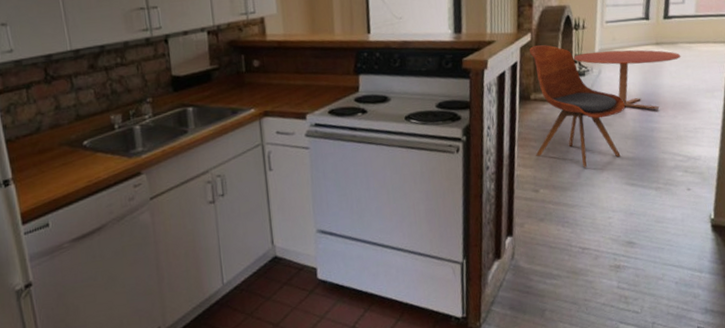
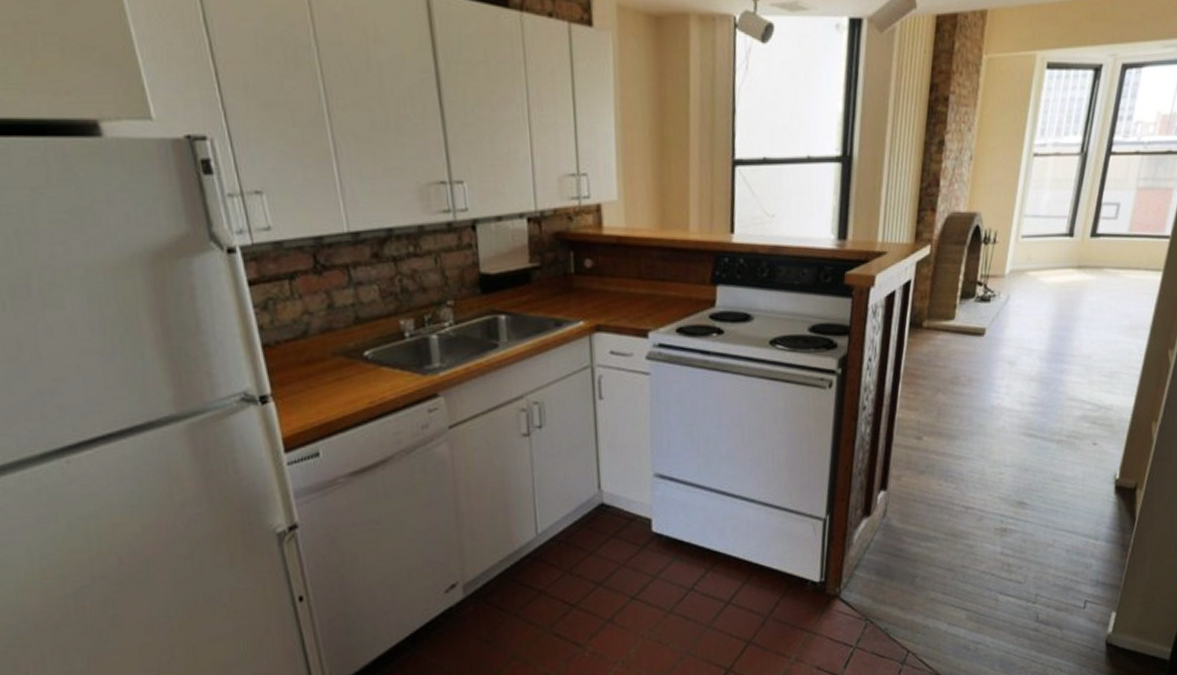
dining chair: present [529,44,625,168] -> none [922,260,1033,414]
round table: present [574,50,681,110] -> none [979,272,1105,348]

